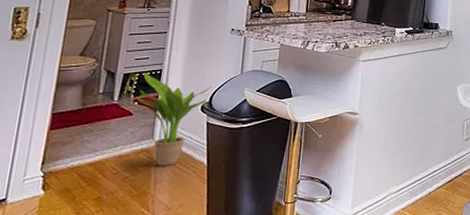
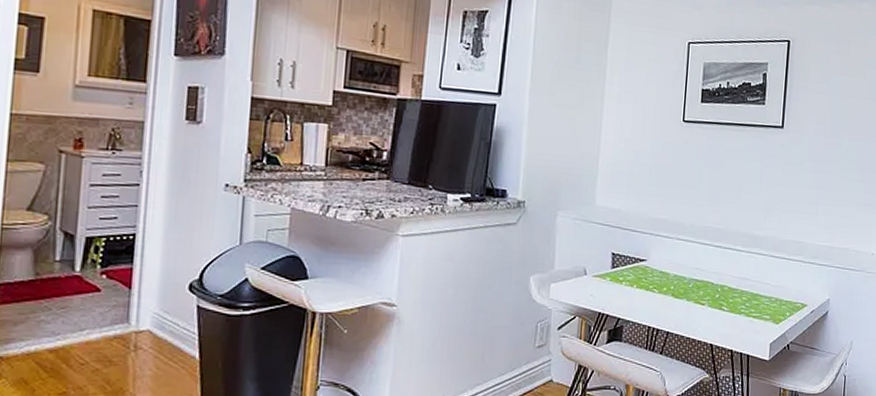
potted plant: present [127,72,211,166] -> none [93,237,201,358]

